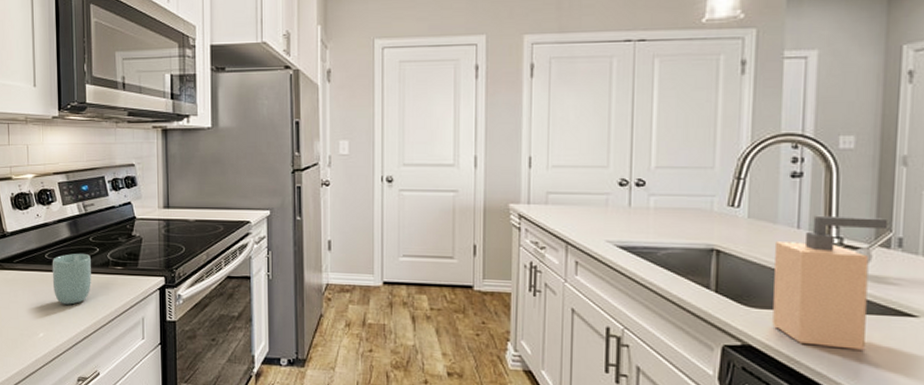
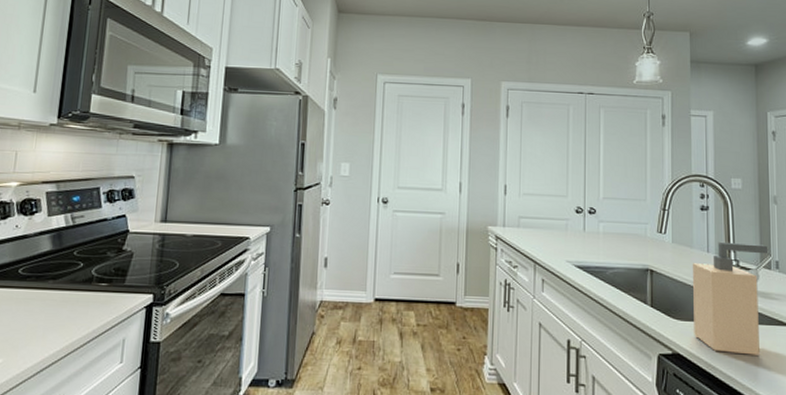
cup: present [52,253,91,305] -> none [22,268,73,326]

